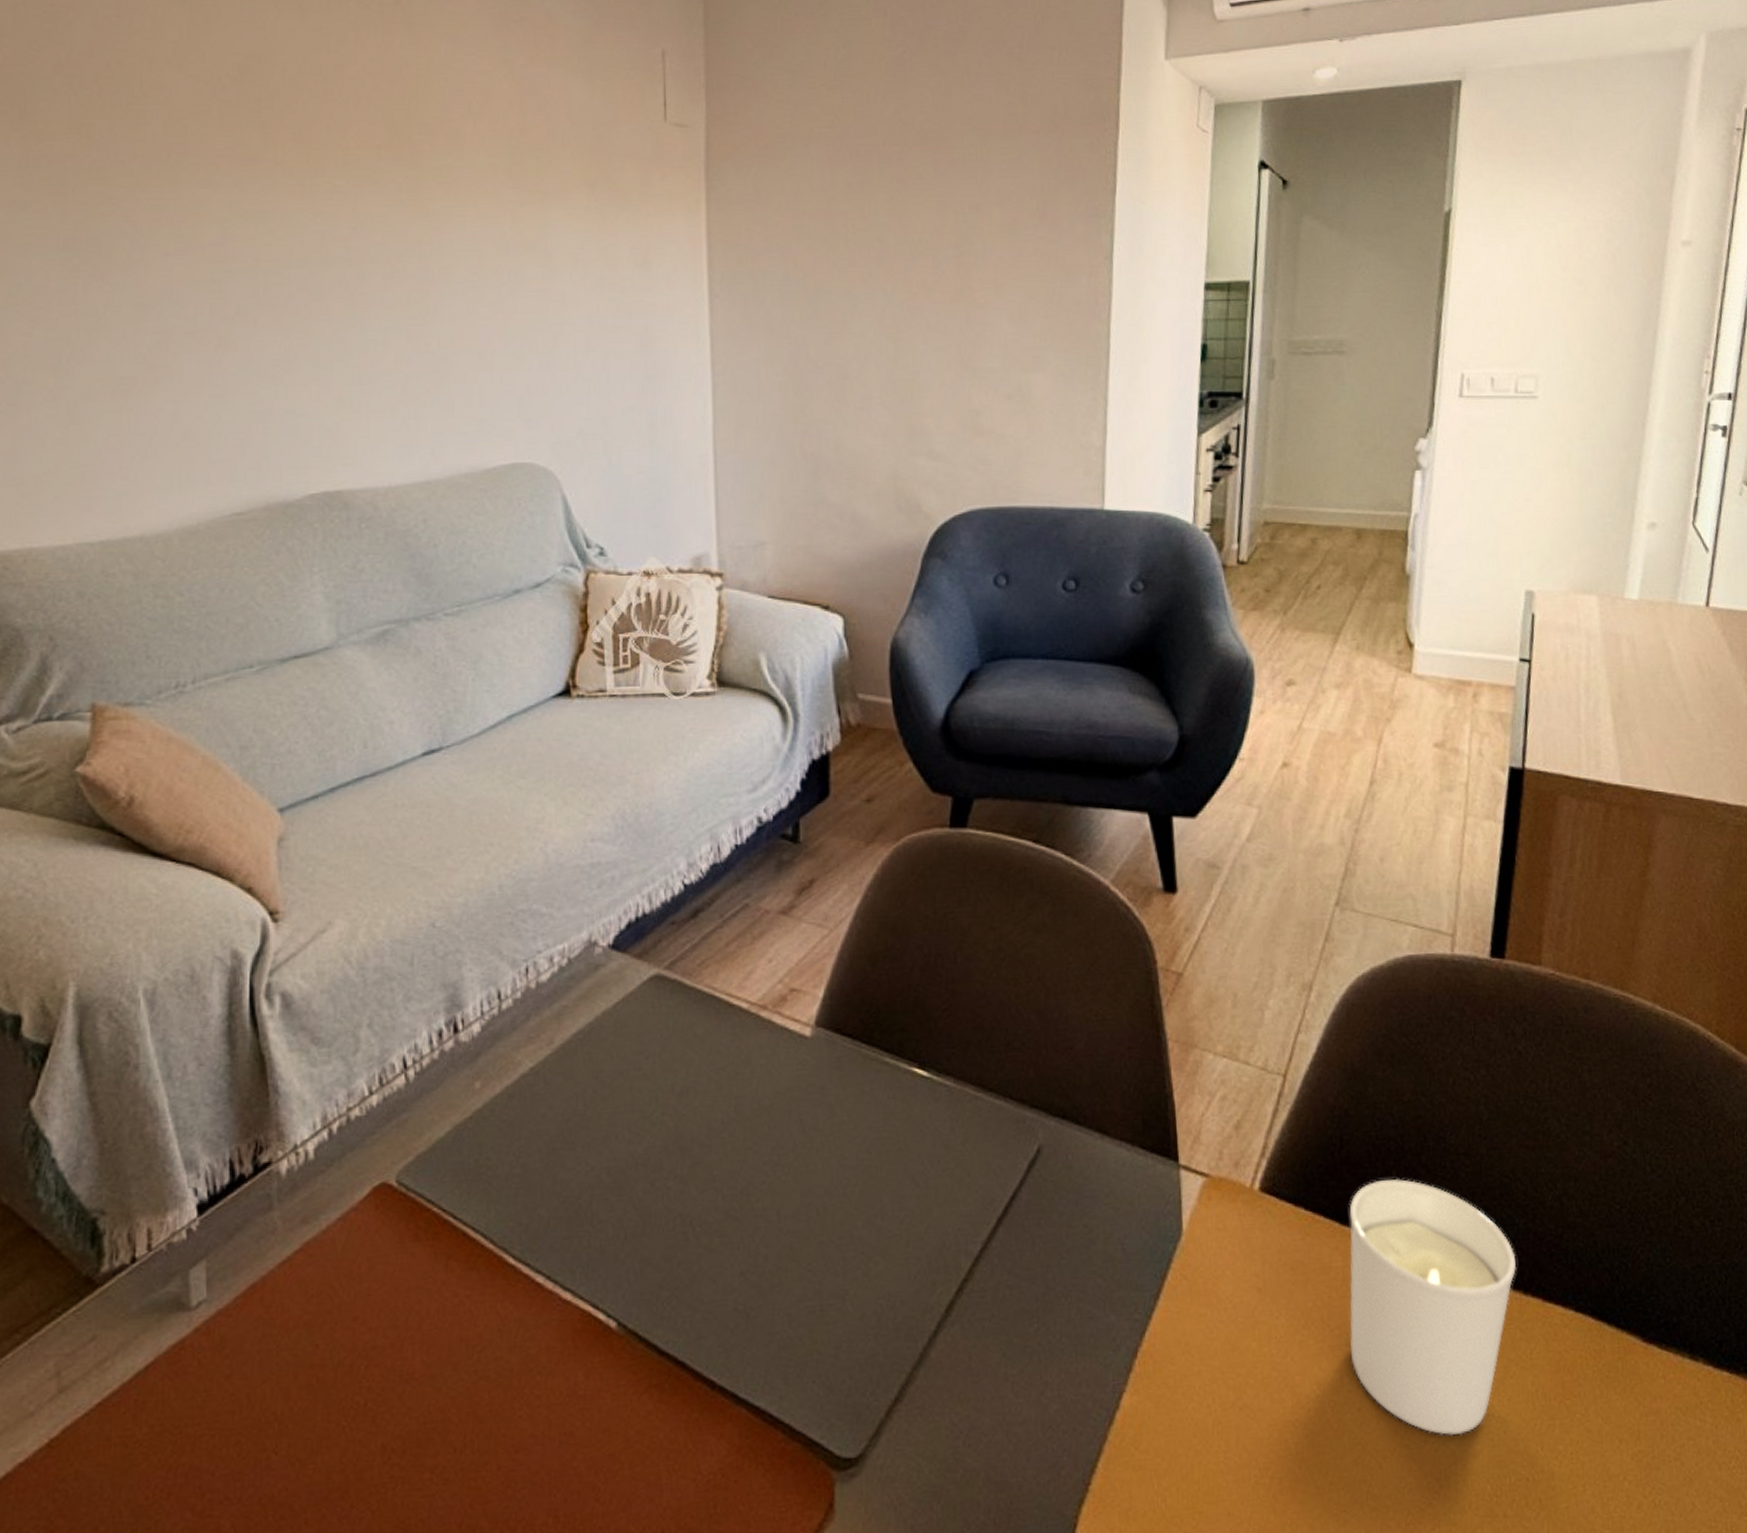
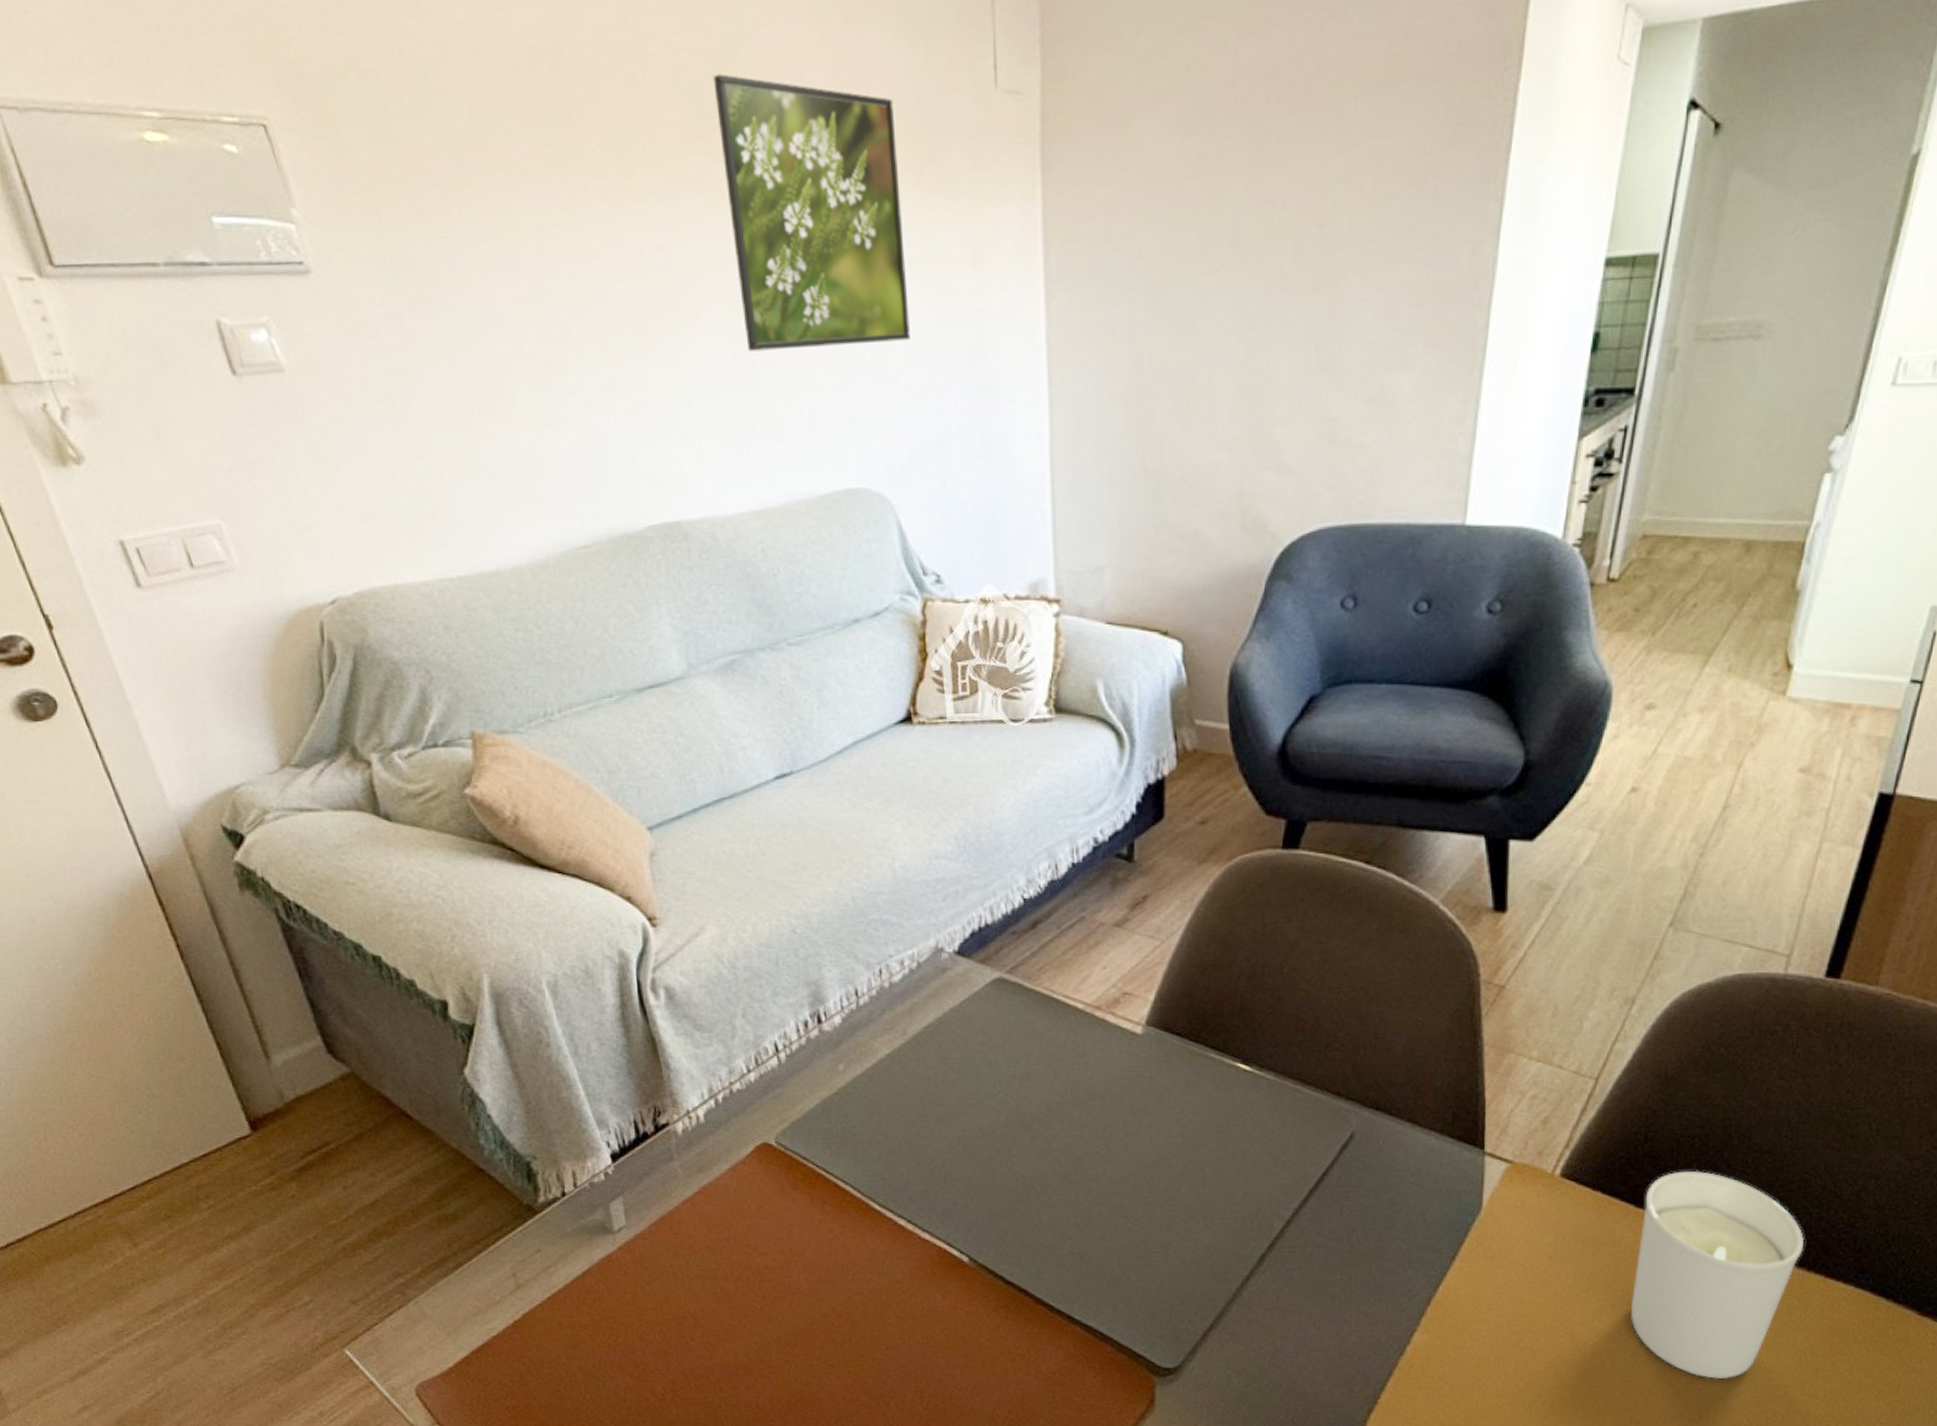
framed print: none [405,96,581,334] -> present [713,74,910,351]

